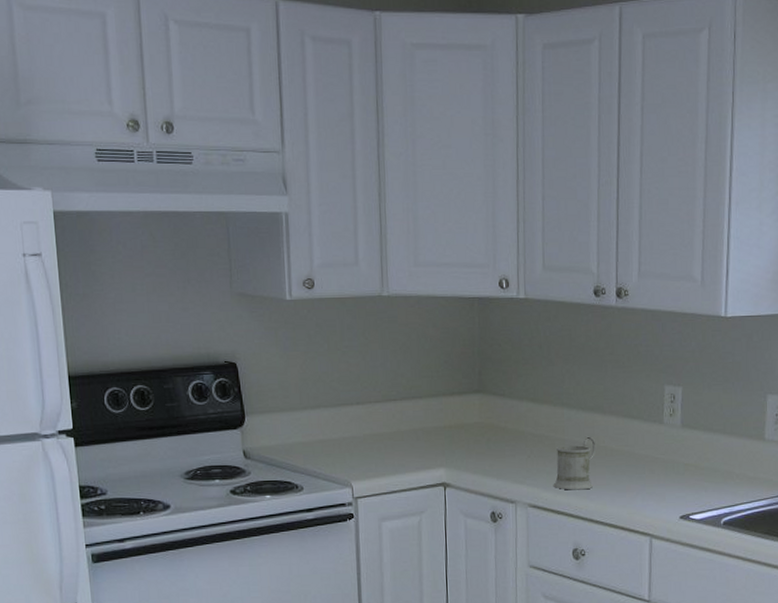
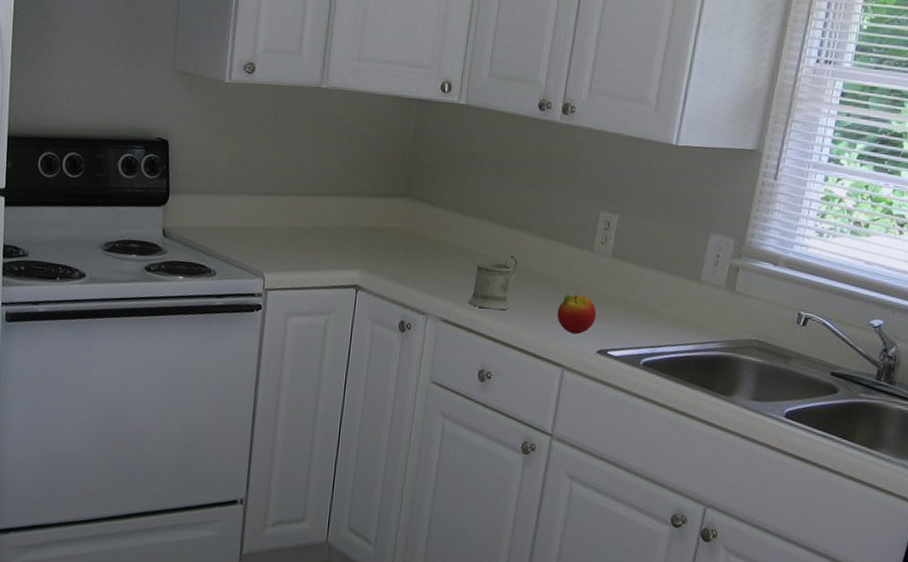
apple: none [638,465,675,504] -> present [557,294,597,335]

